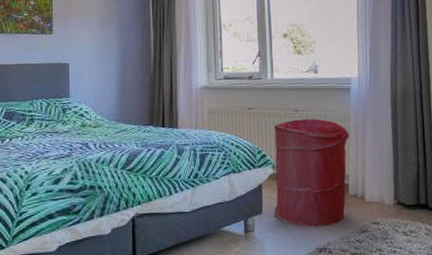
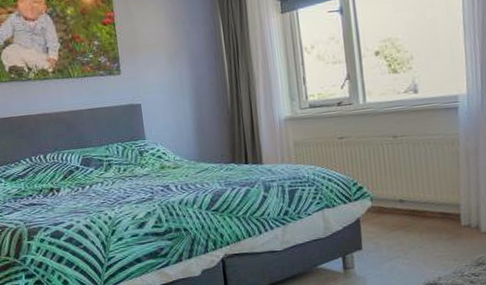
laundry hamper: present [274,118,349,227] -> none [370,144,459,261]

